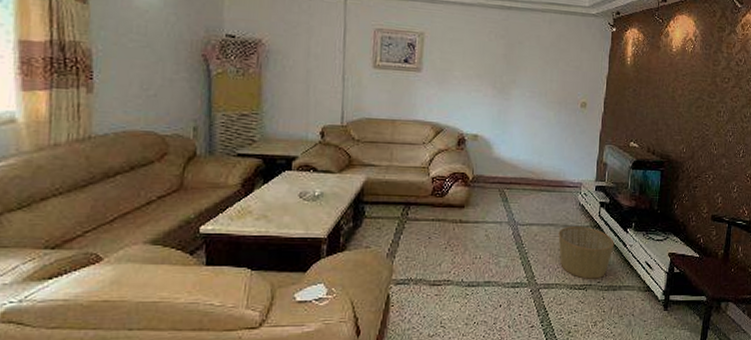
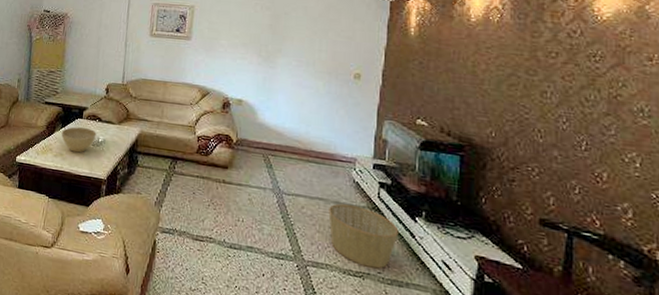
bowl: none [264,181,311,212] -> present [61,127,97,153]

